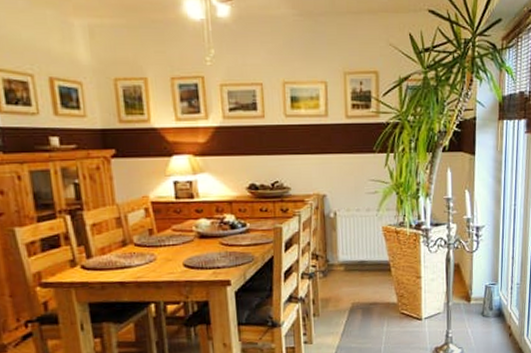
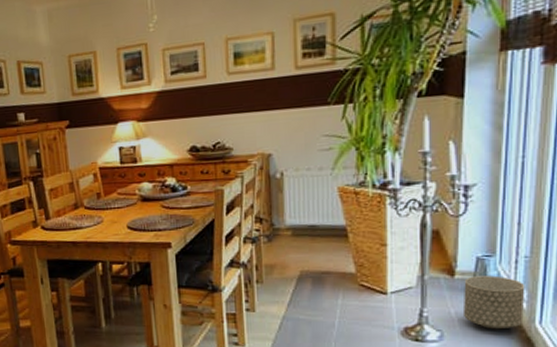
planter: none [476,300,518,344] -> present [462,275,525,330]

